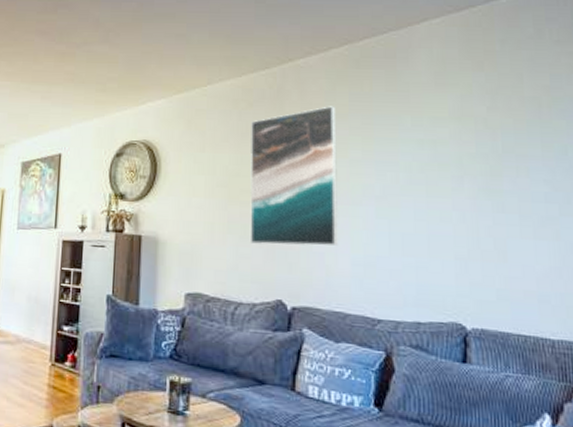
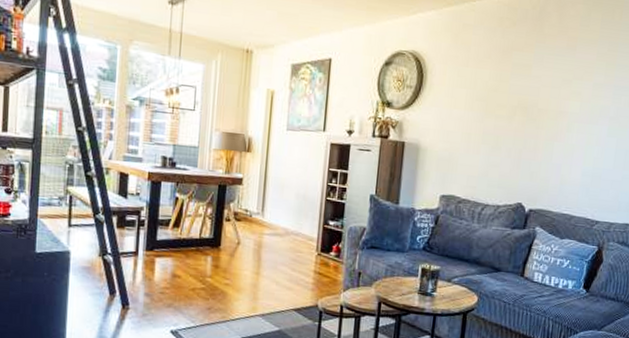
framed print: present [250,106,339,246] -> none [500,31,588,159]

